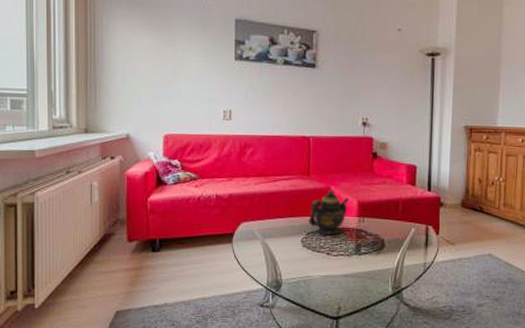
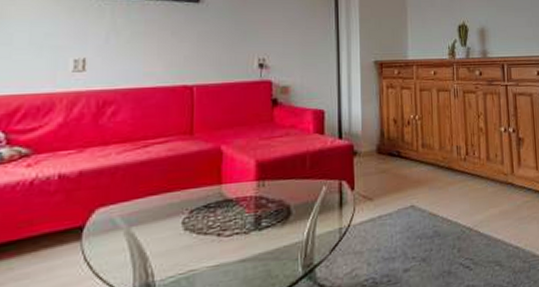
teapot: present [309,189,349,236] -> none [192,149,245,211]

